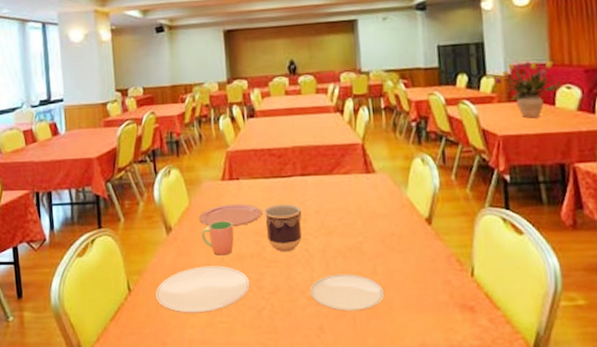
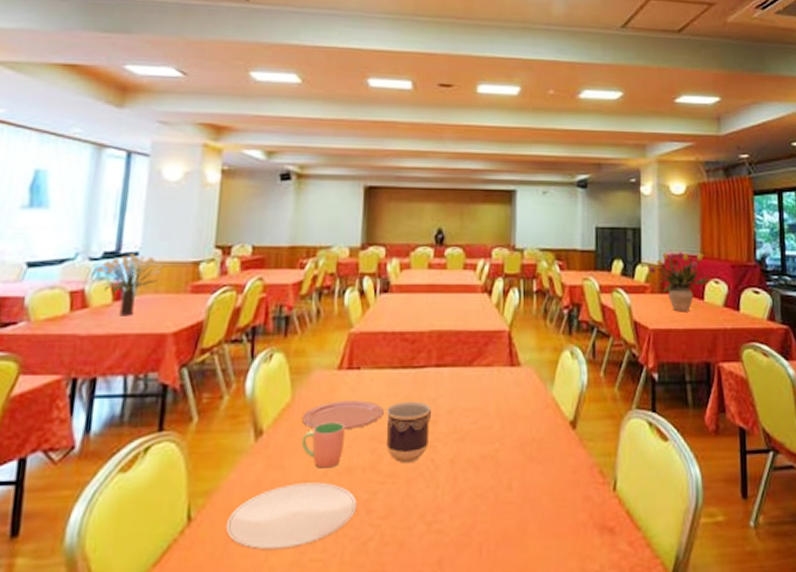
flower arrangement: none [37,99,82,147] -> present [96,252,164,316]
plate: present [310,274,385,312] -> none [431,490,518,540]

